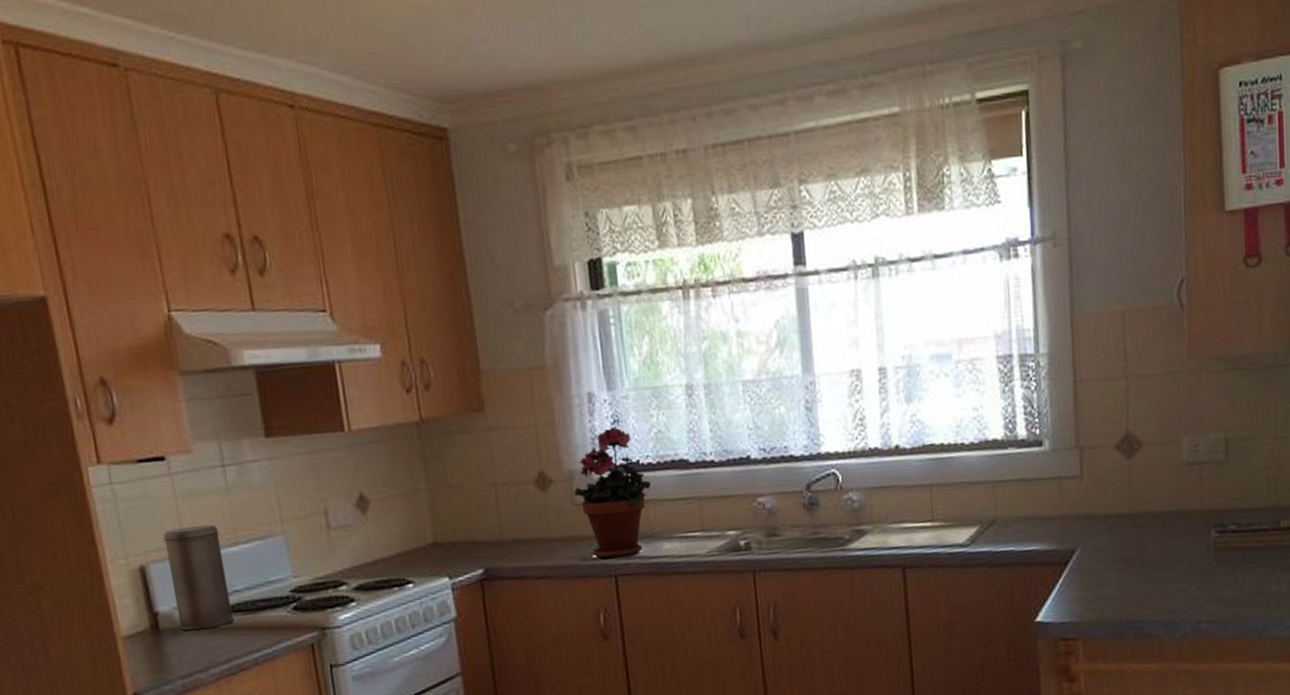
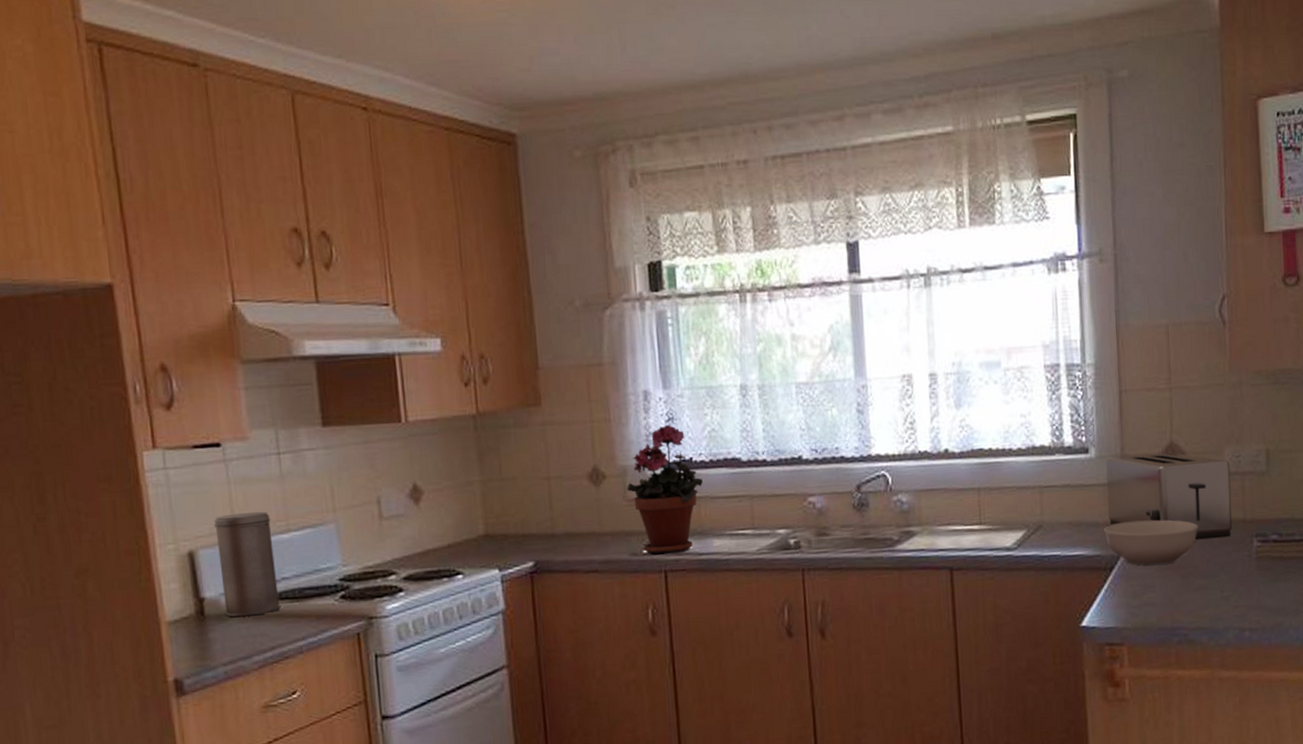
bowl: none [1057,512,1155,559] -> present [1103,520,1198,565]
toaster: none [1060,443,1190,532] -> present [1106,452,1232,540]

